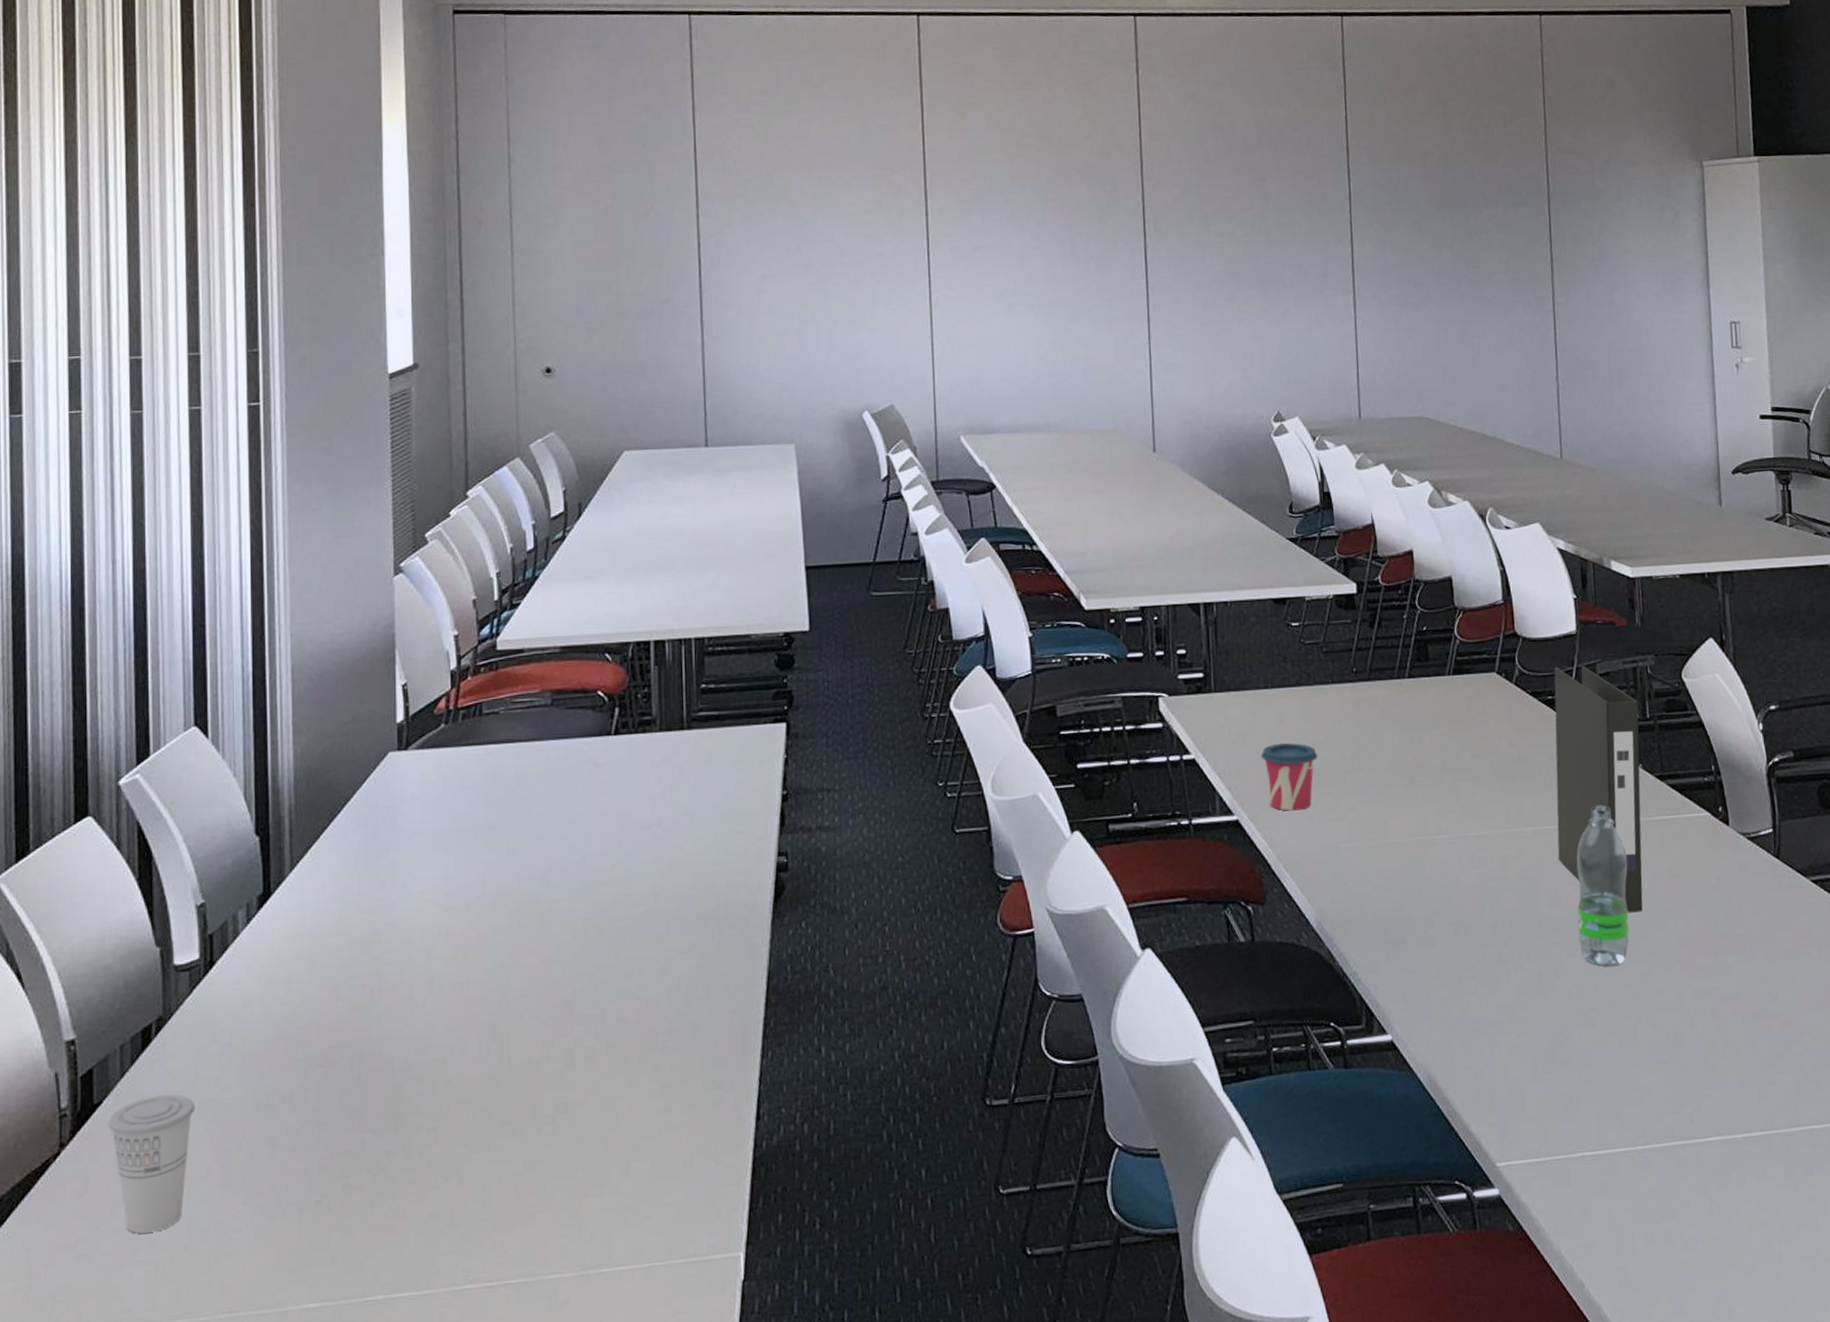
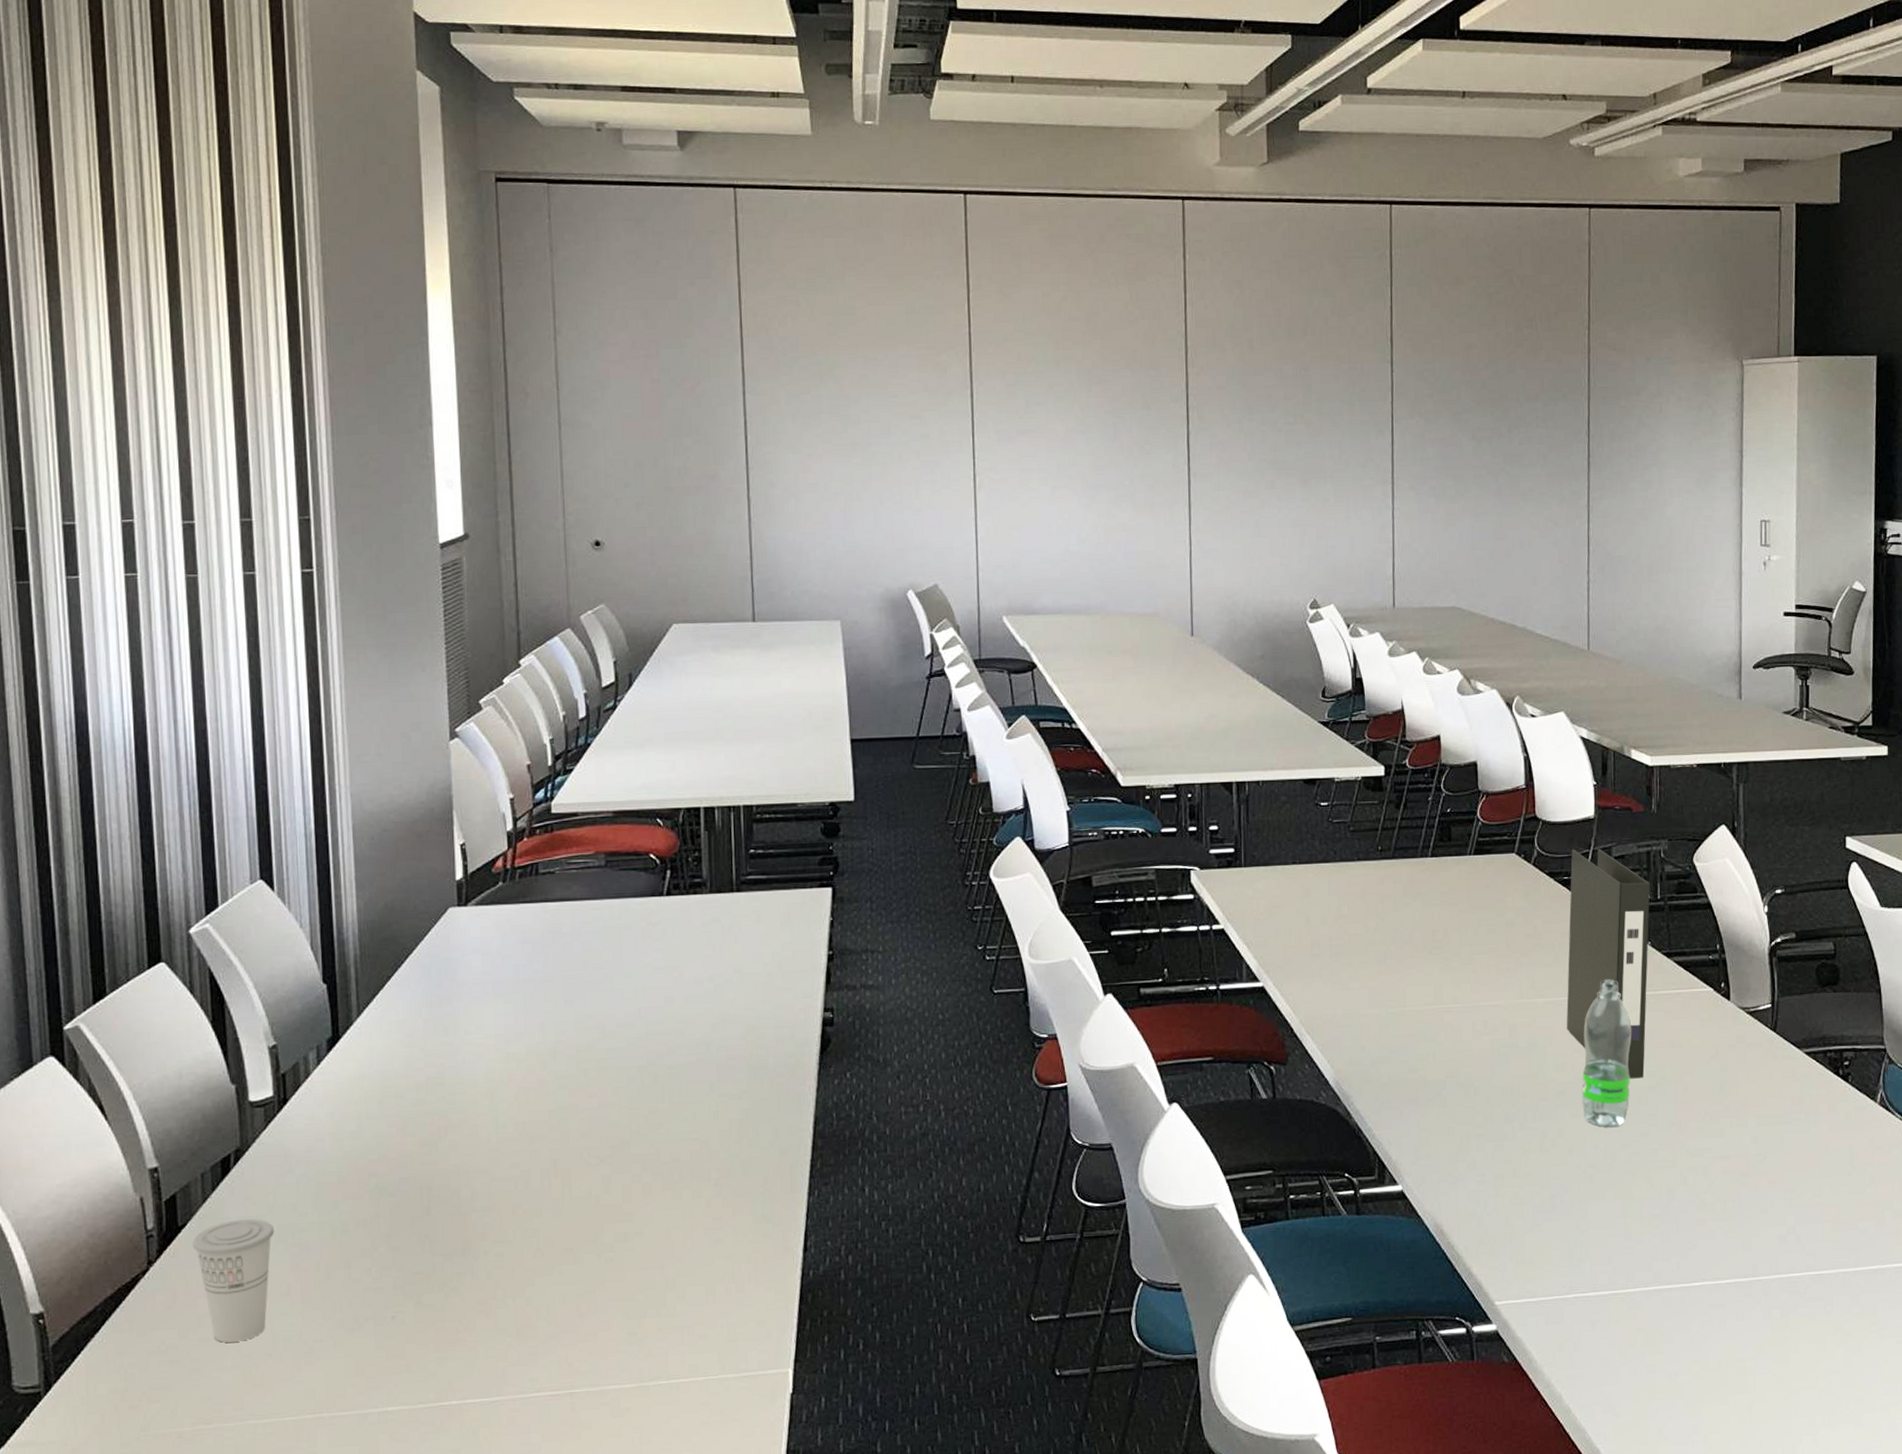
cup: present [1260,743,1318,811] -> none [1287,916,1342,979]

